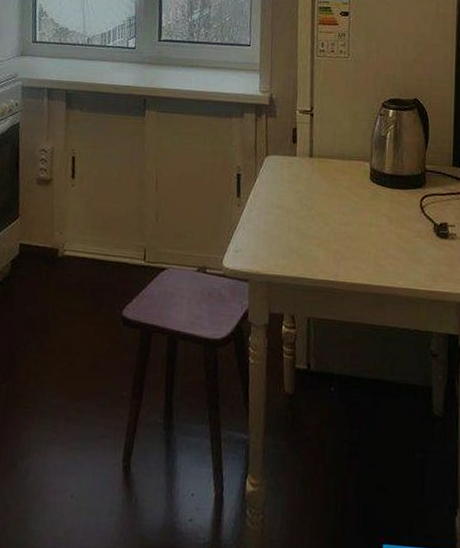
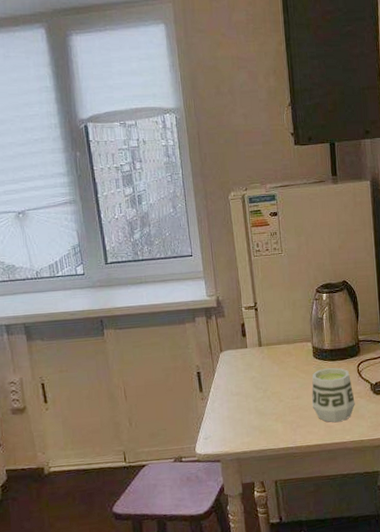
cup: none [363,195,413,262] -> present [312,367,355,423]

